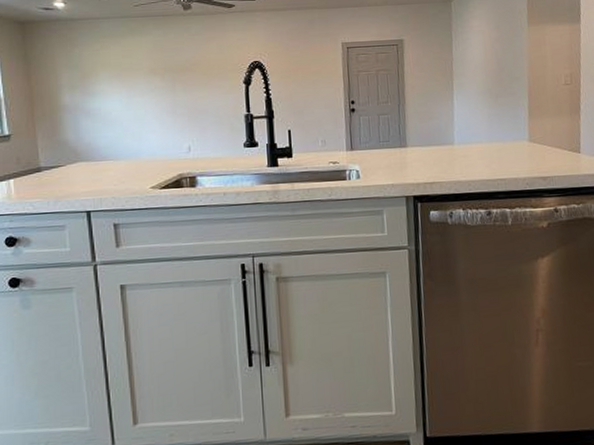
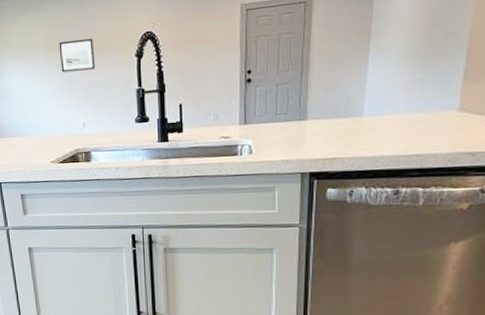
wall art: none [163,64,203,96] -> present [58,39,96,73]

